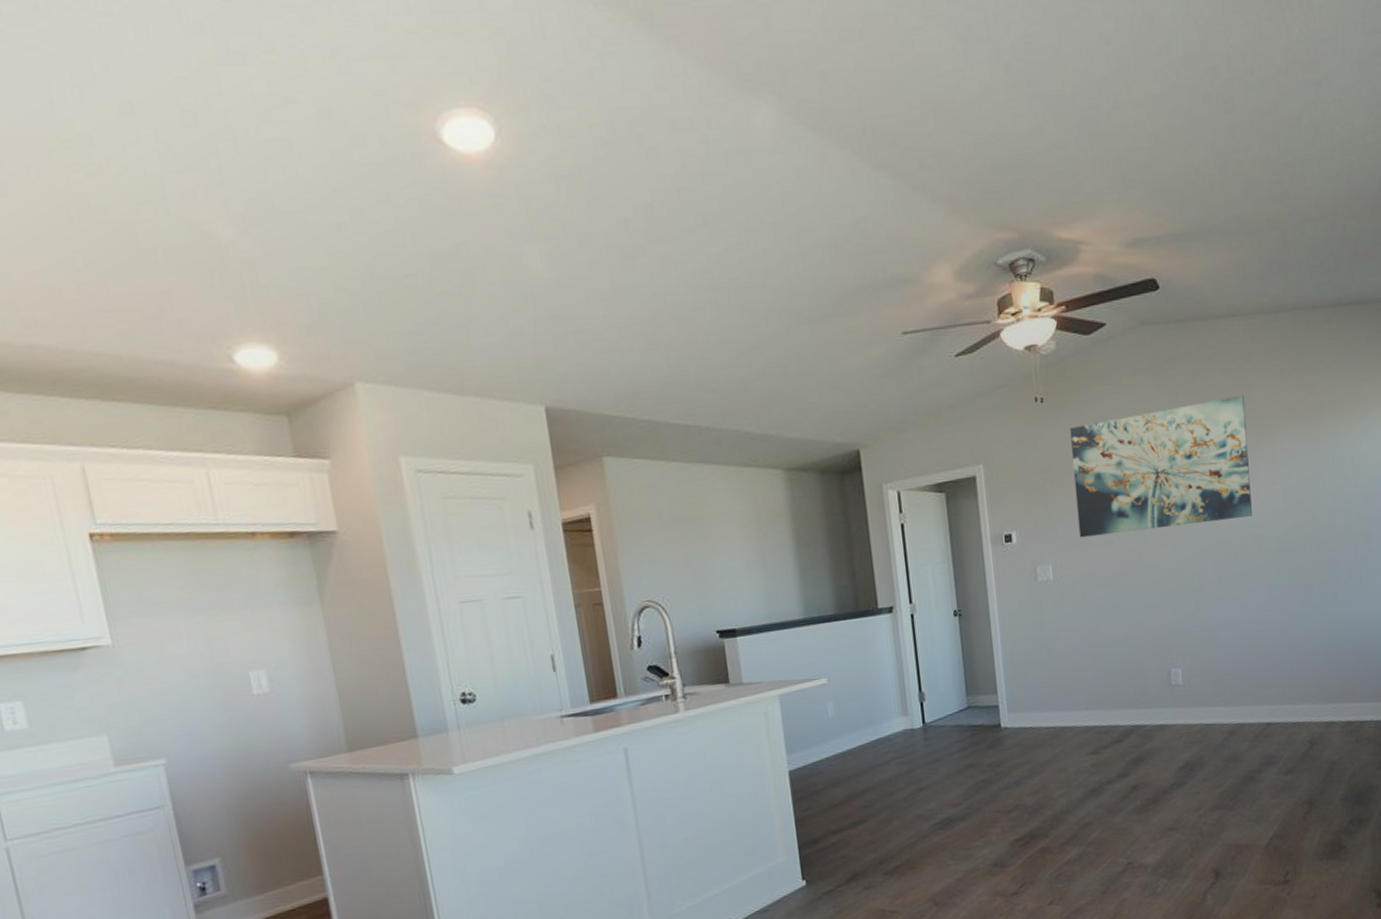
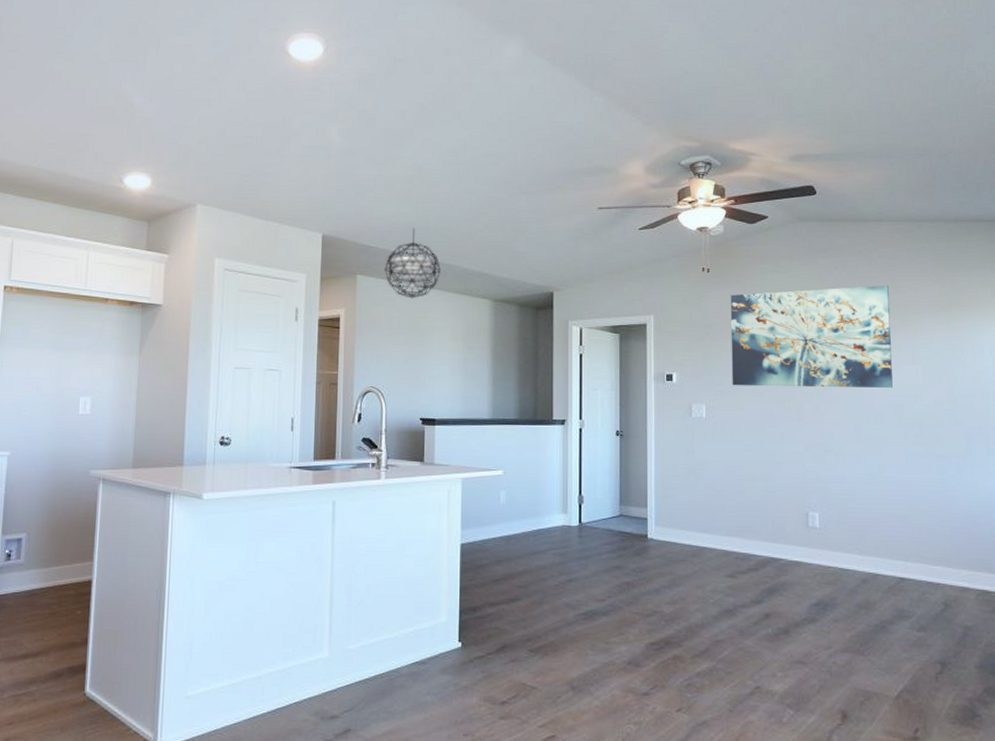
pendant light: none [638,384,714,480] -> present [384,227,441,299]

